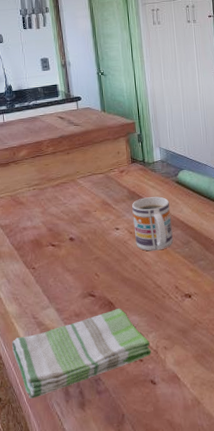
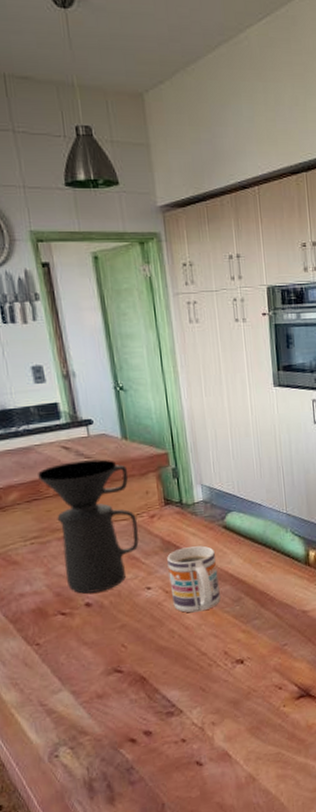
dish towel: present [12,308,151,399] -> none [13,683,196,801]
coffee maker: none [41,126,111,230] -> present [38,459,139,594]

